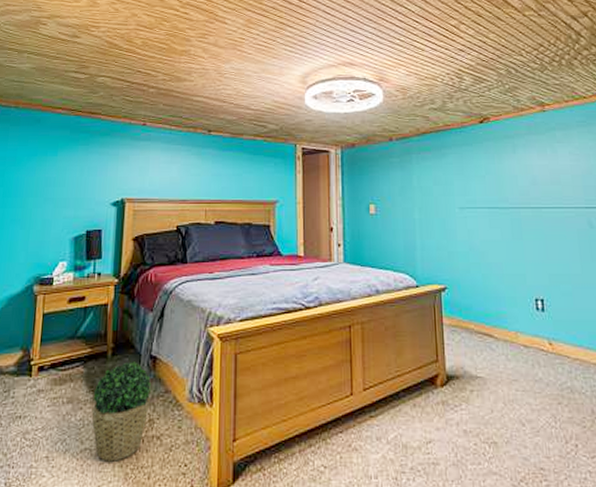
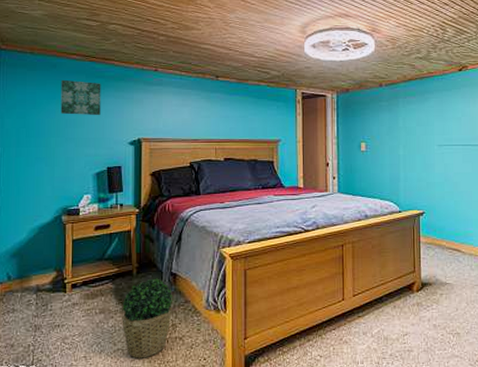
wall art: none [41,135,86,174] -> present [60,79,101,116]

